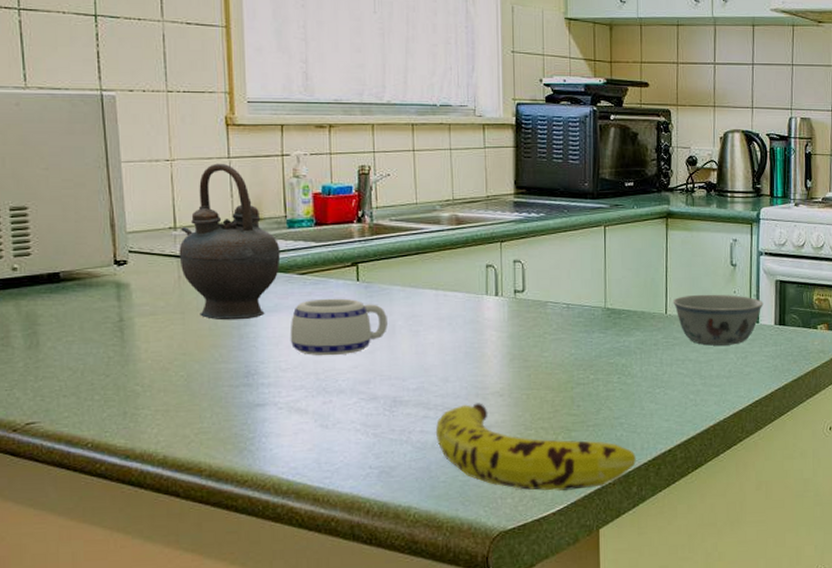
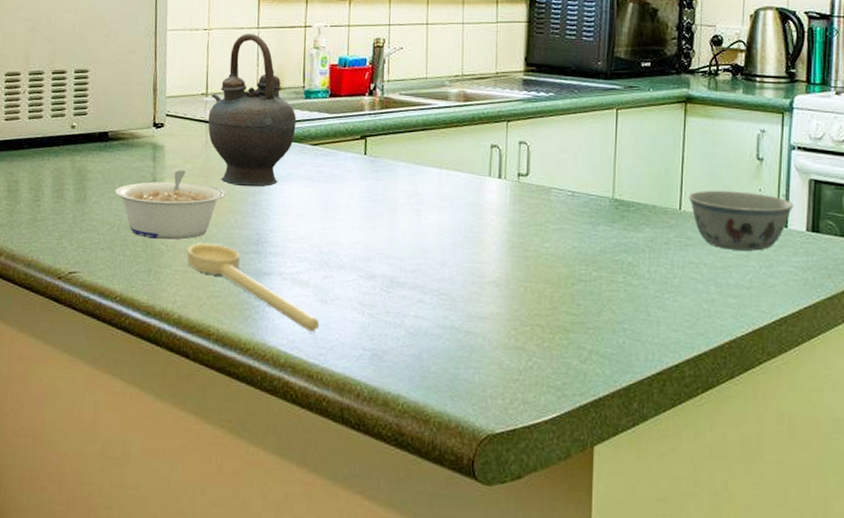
legume: none [73,307,206,381] -> present [114,170,225,240]
spoon: none [166,380,322,457] -> present [186,243,320,332]
mug: present [290,298,387,356] -> none [298,170,391,230]
fruit: present [435,403,636,491] -> none [429,291,639,398]

